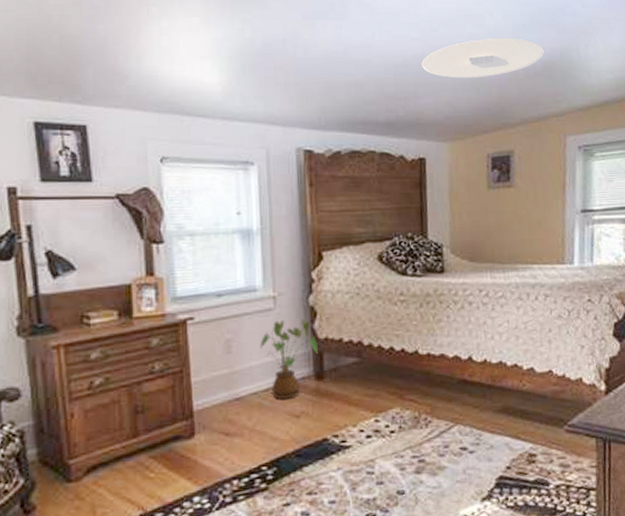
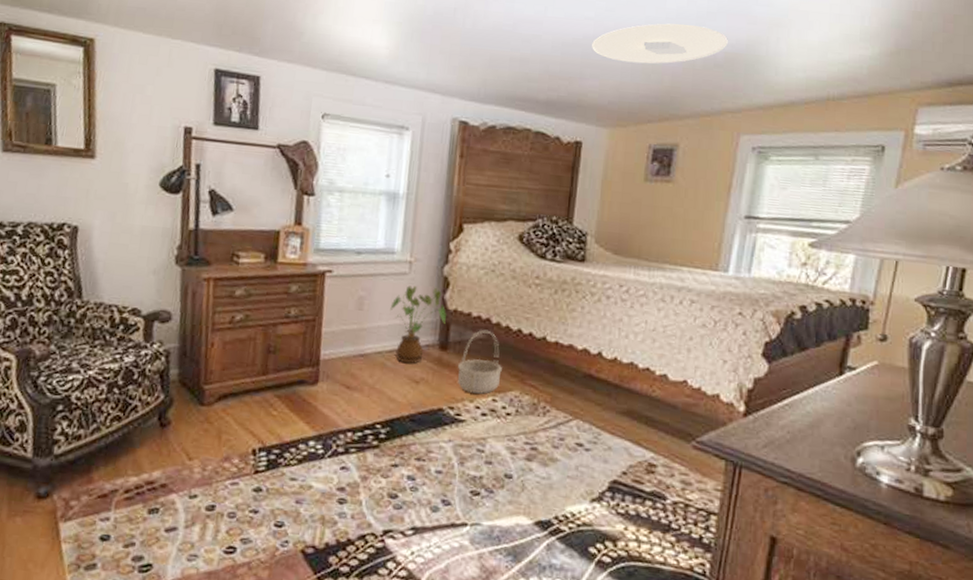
basket: none [337,353,380,418] -> present [458,329,502,394]

